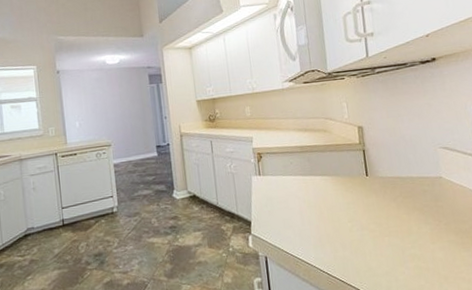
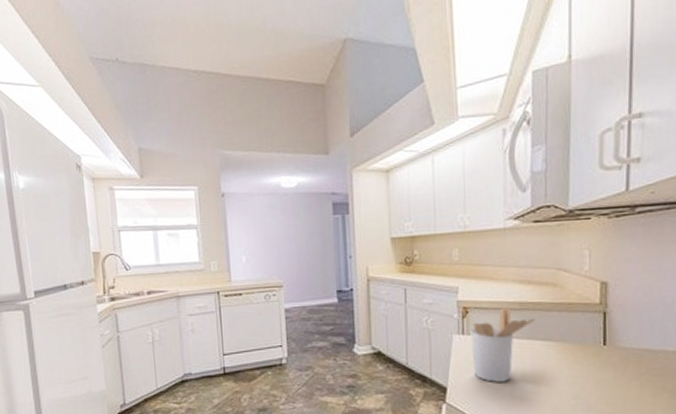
utensil holder: none [265,151,314,214] -> present [470,307,536,382]

